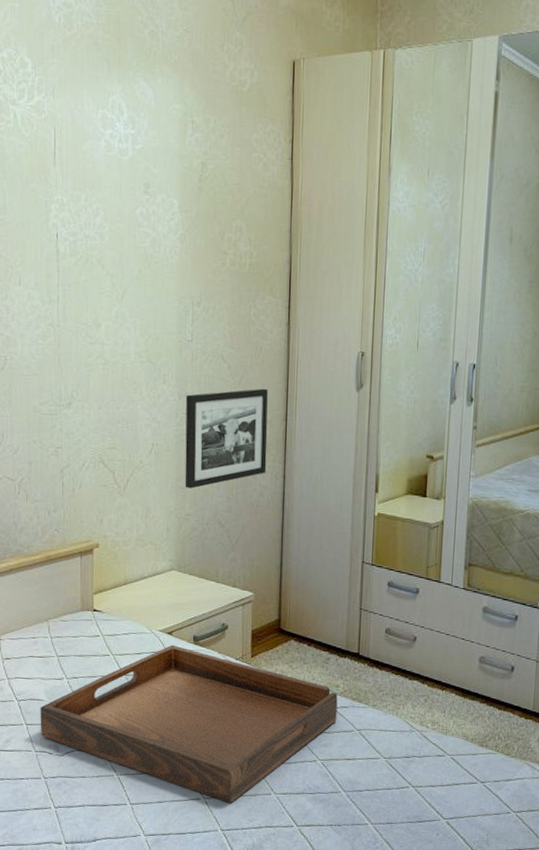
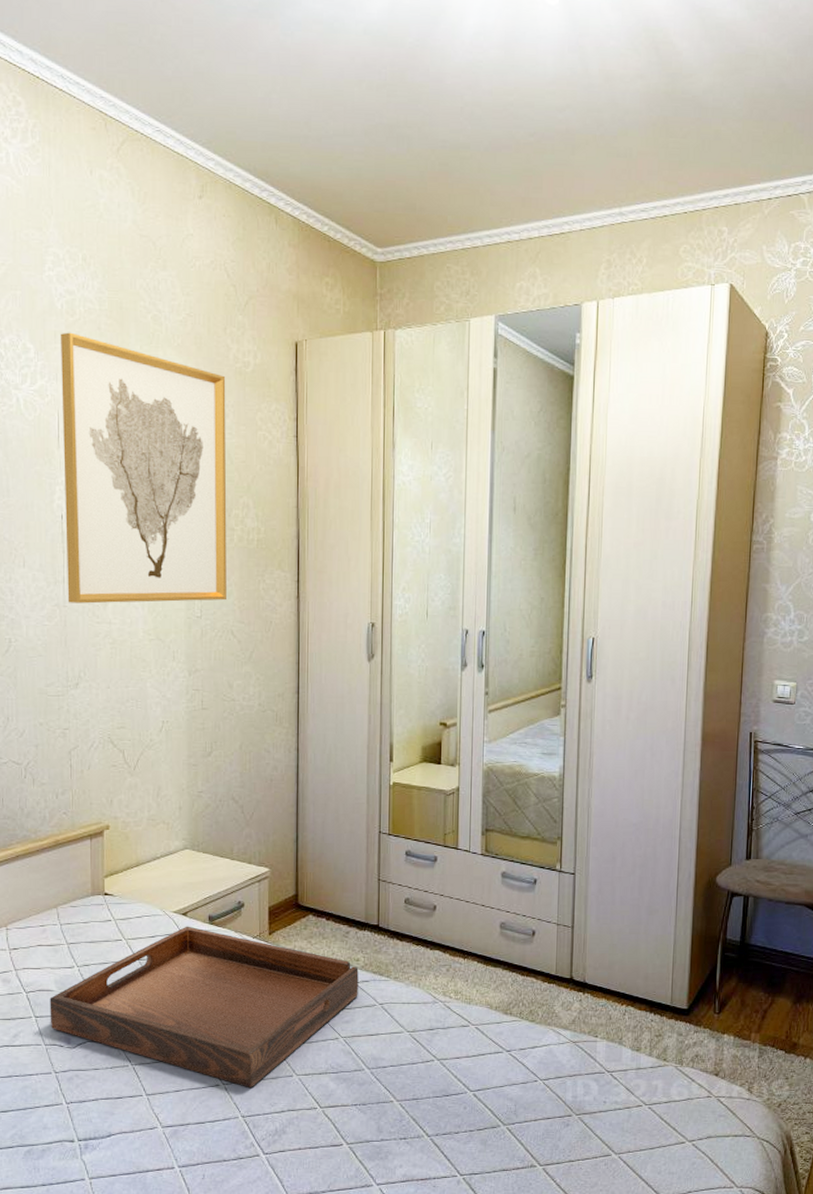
wall art: none [57,46,222,325] -> present [60,332,227,604]
picture frame: present [184,388,268,489] -> none [196,662,280,765]

